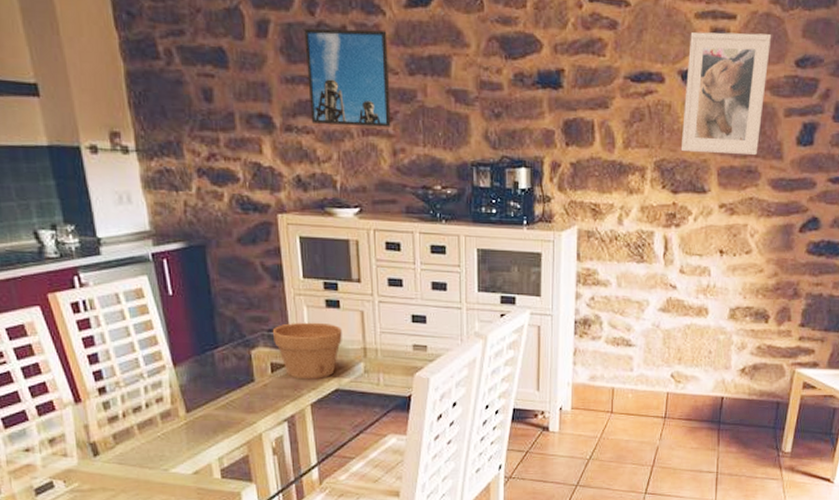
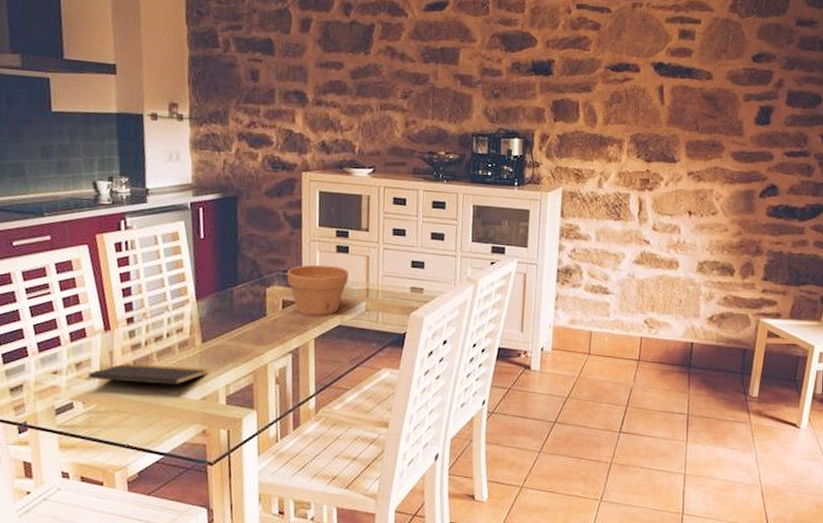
notepad: none [64,437,197,471] -> present [88,363,208,396]
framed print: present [304,28,391,127] -> none [338,25,408,104]
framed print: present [680,31,772,156] -> none [653,32,731,132]

